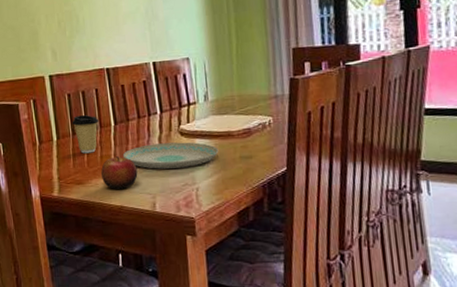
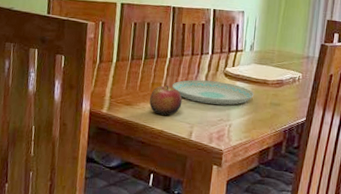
coffee cup: present [72,115,99,154] -> none [132,43,158,79]

